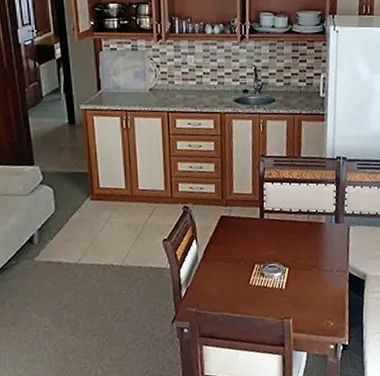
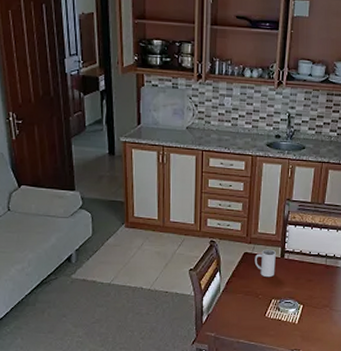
mug: none [232,210,256,241] -> present [254,249,276,278]

